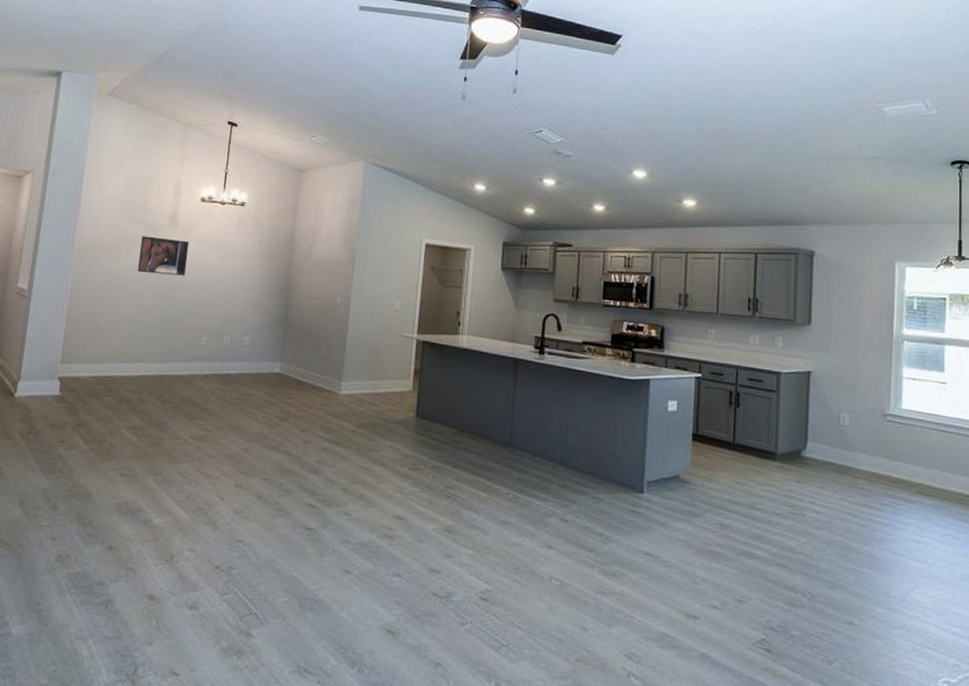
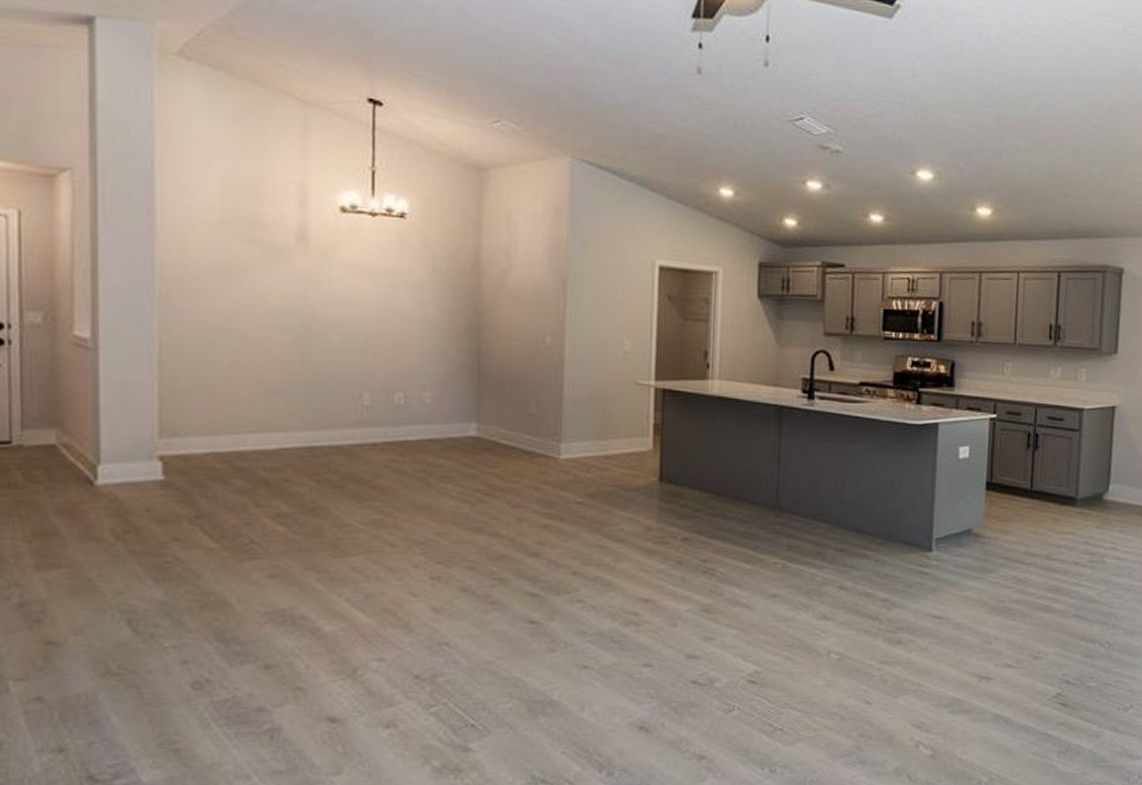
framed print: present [138,236,189,276] -> none [258,260,330,315]

